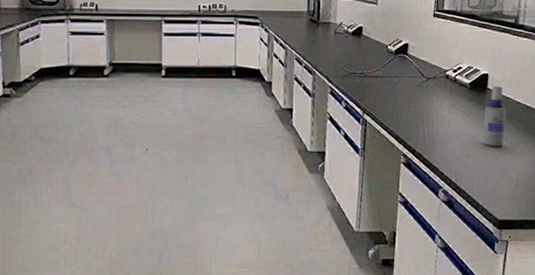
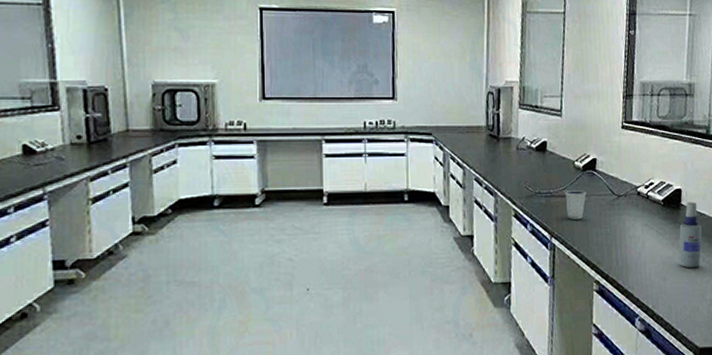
dixie cup: none [377,71,398,98] -> present [565,189,586,219]

